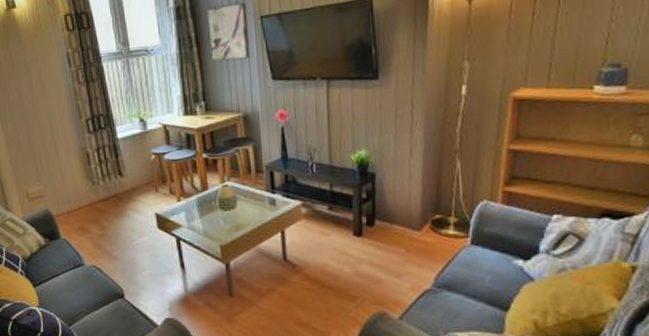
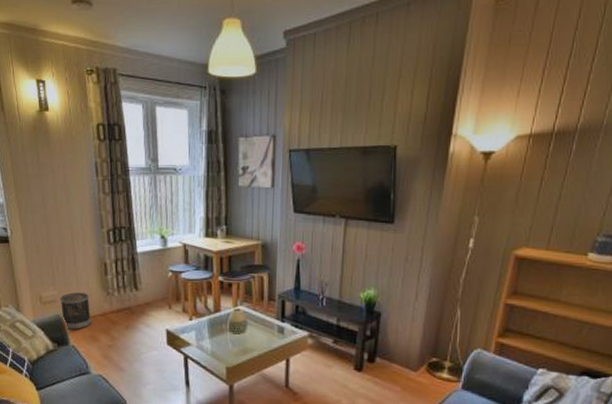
wastebasket: none [46,185,80,224] -> present [60,293,91,330]

